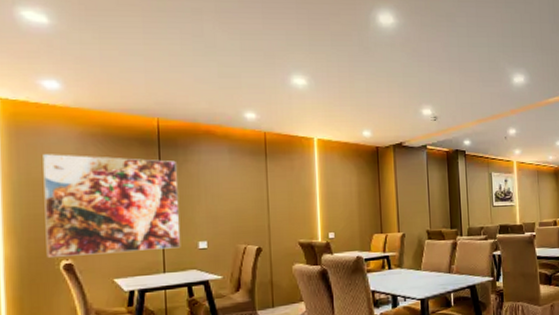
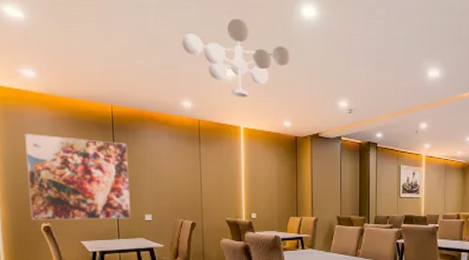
chandelier: none [244,25,369,107] -> present [182,18,291,98]

